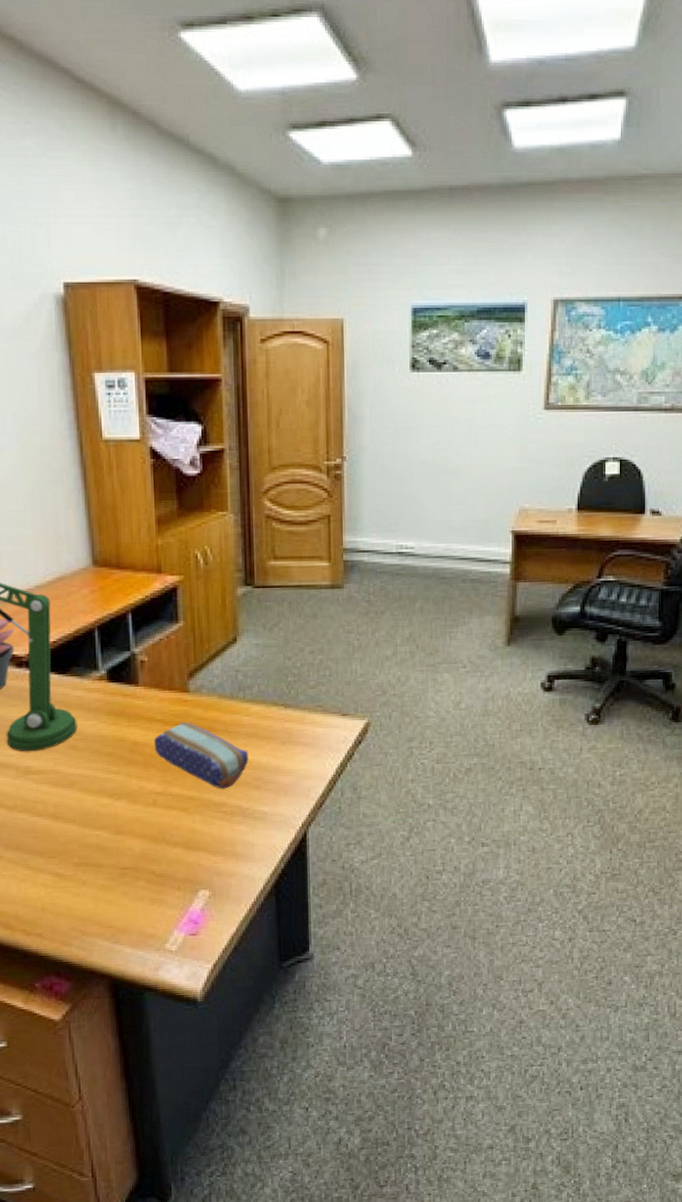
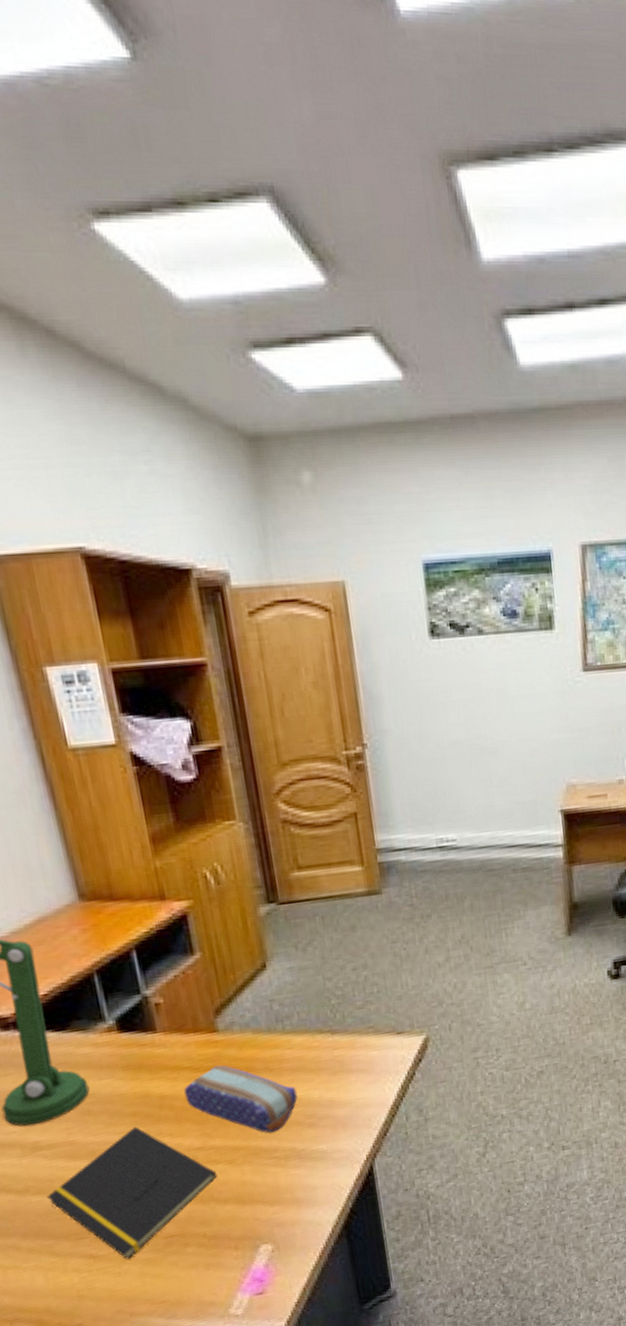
notepad: none [30,765,172,883] -> present [47,1126,218,1260]

